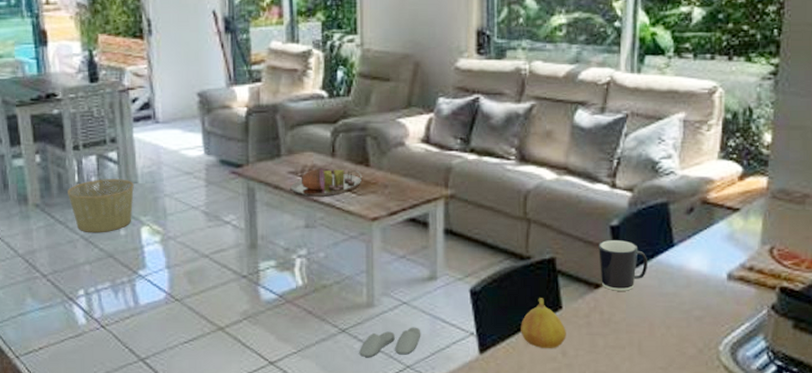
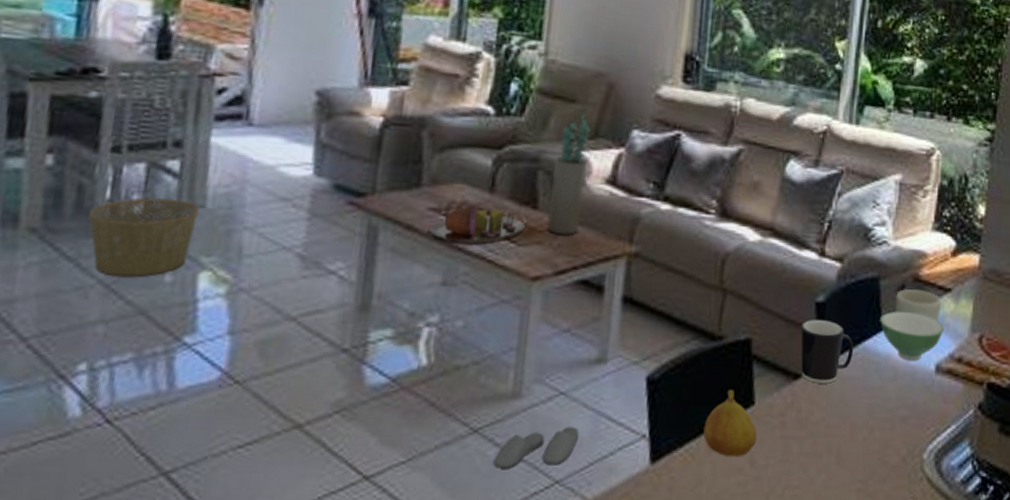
vase: none [378,85,406,186] -> present [546,109,591,236]
bowl: none [671,229,735,271] -> present [880,311,945,361]
mug: none [684,211,730,238] -> present [894,289,941,323]

